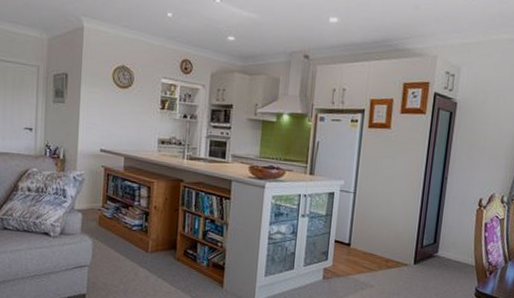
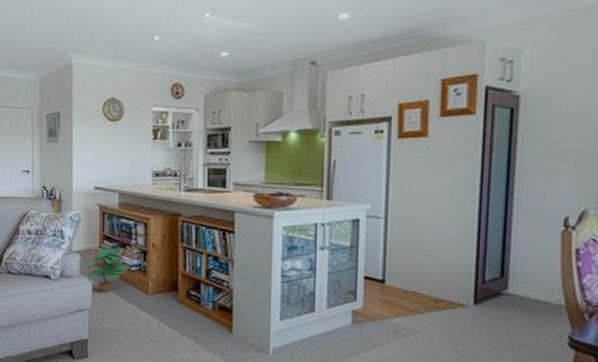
potted plant: none [88,208,130,250] -> present [86,248,128,293]

